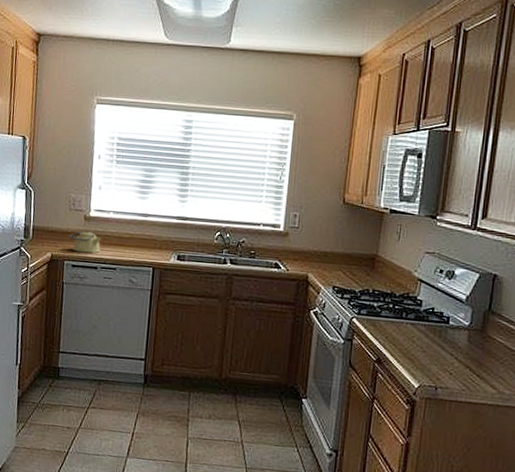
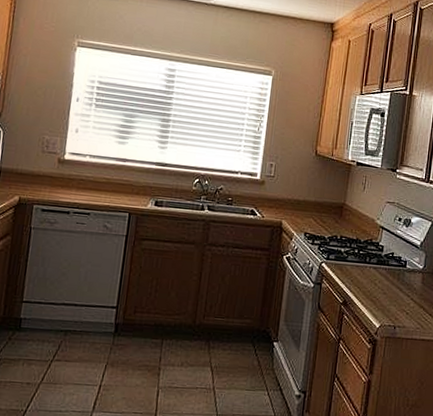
kettle: present [69,229,102,253] -> none [40,172,76,198]

